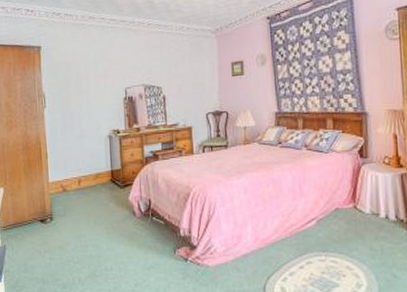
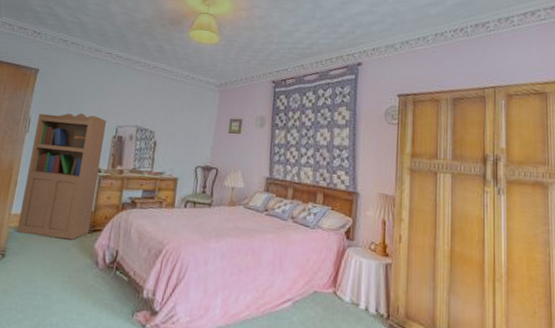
bookcase: none [51,81,121,198] -> present [17,113,107,240]

